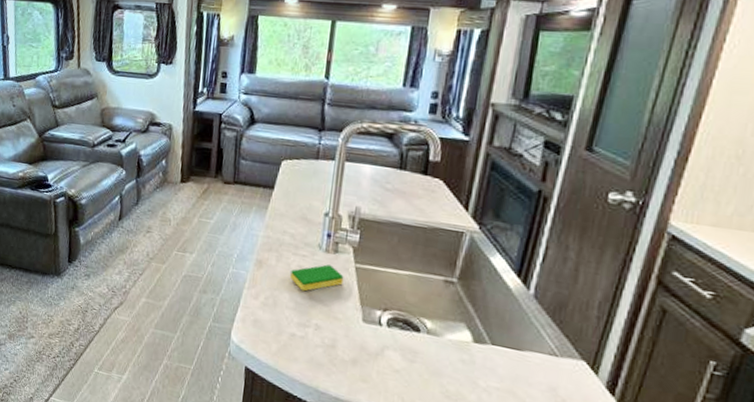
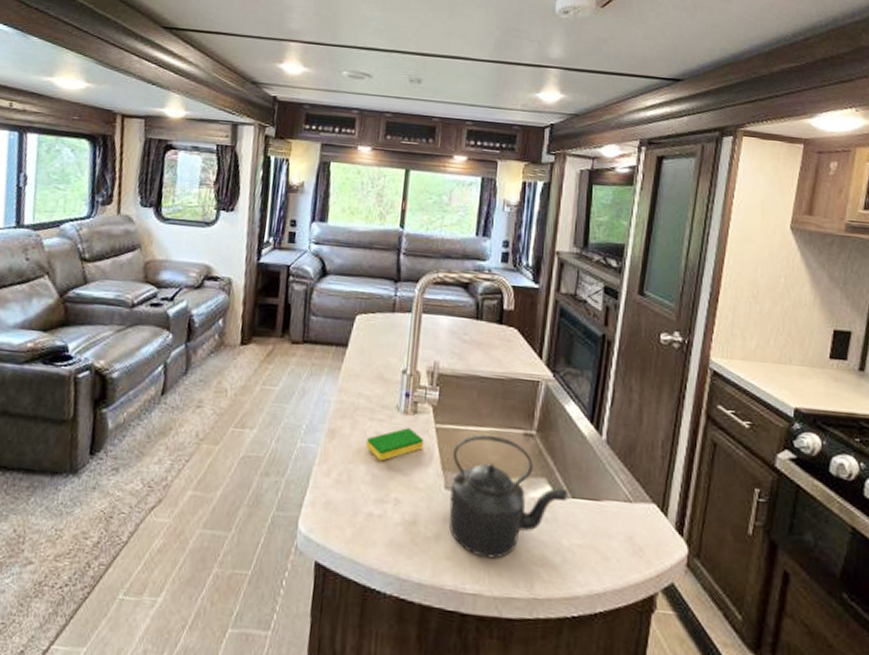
kettle: none [365,276,487,388] -> present [449,434,568,559]

